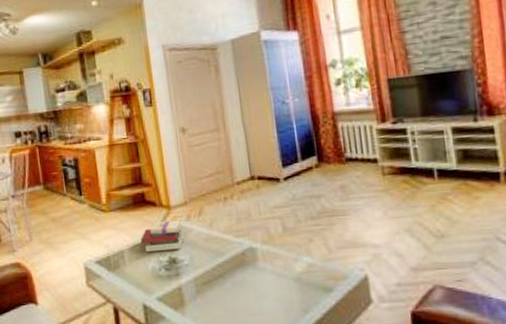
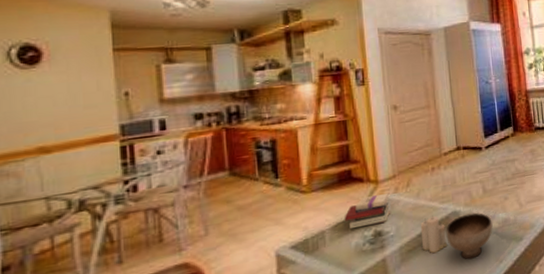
candle: none [214,249,244,290] -> present [420,215,447,254]
bowl: none [241,252,296,303] -> present [445,213,493,260]

